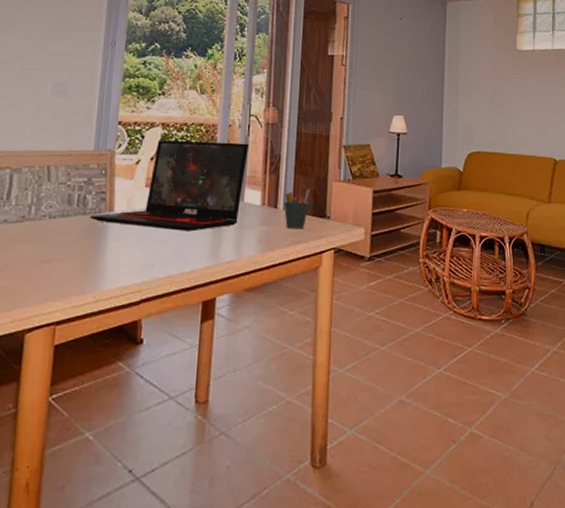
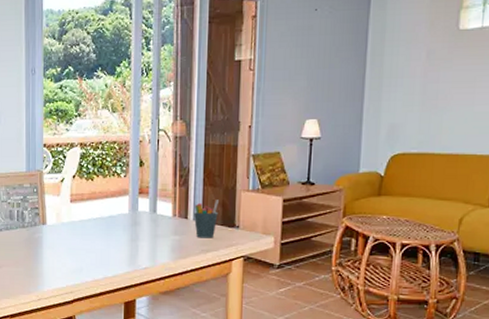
laptop: present [90,140,249,232] -> none [28,158,159,241]

